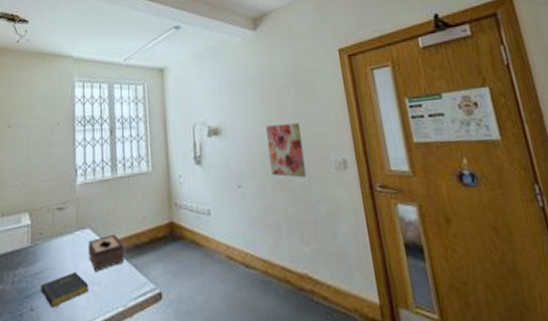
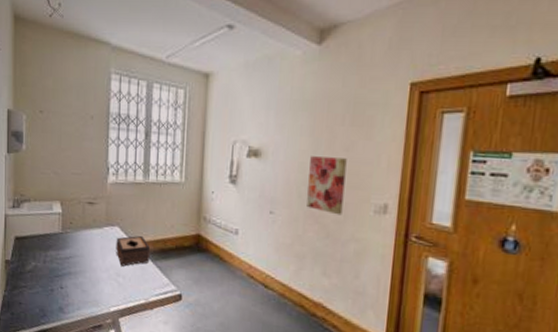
book: present [41,272,89,308] -> none [70,262,115,290]

